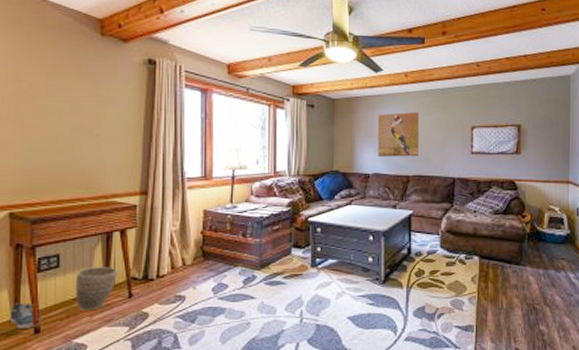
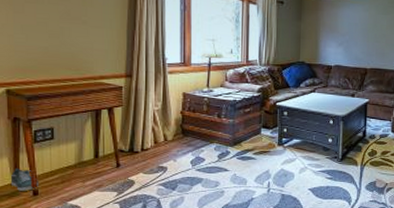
vase: present [75,267,118,310] -> none [68,140,107,176]
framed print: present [377,111,420,157] -> none [340,11,379,52]

